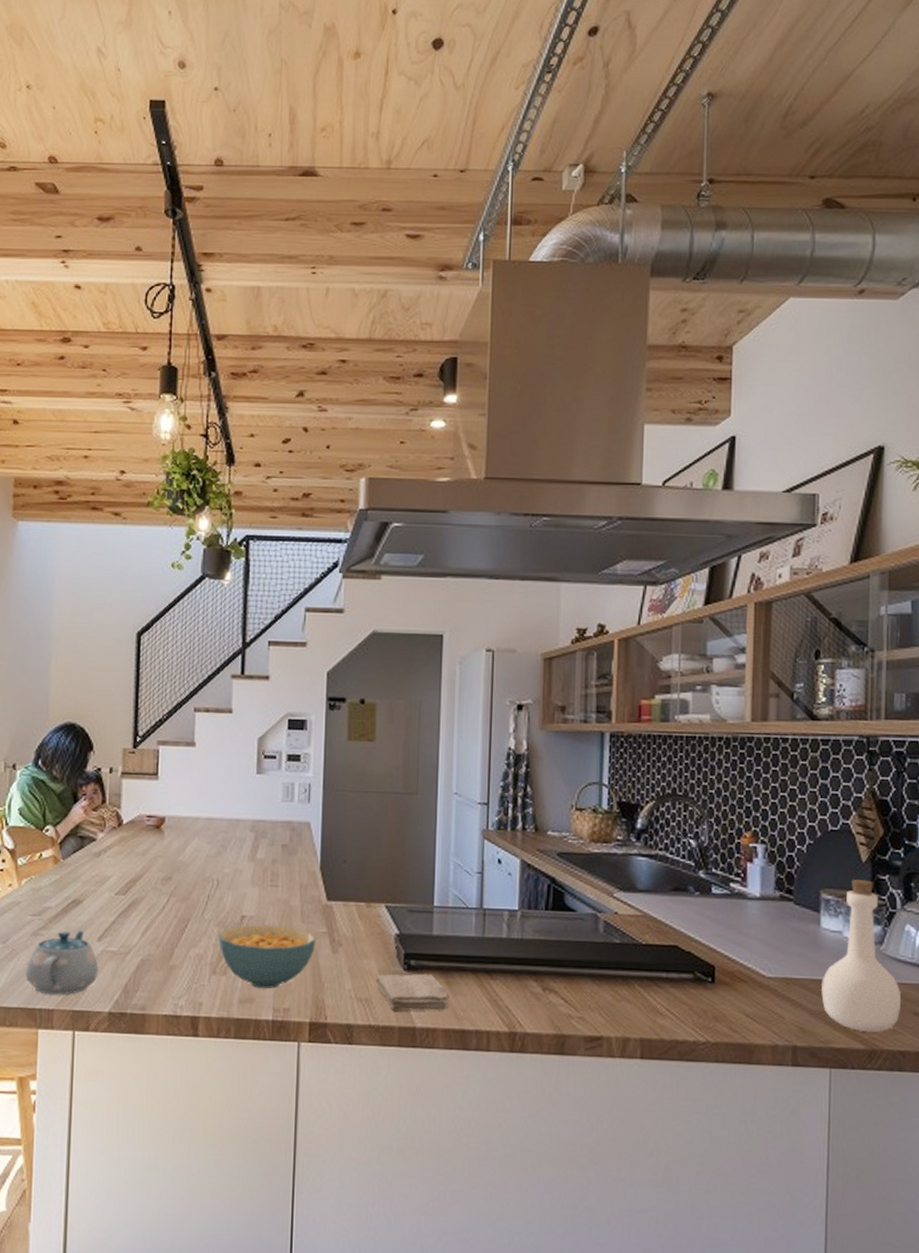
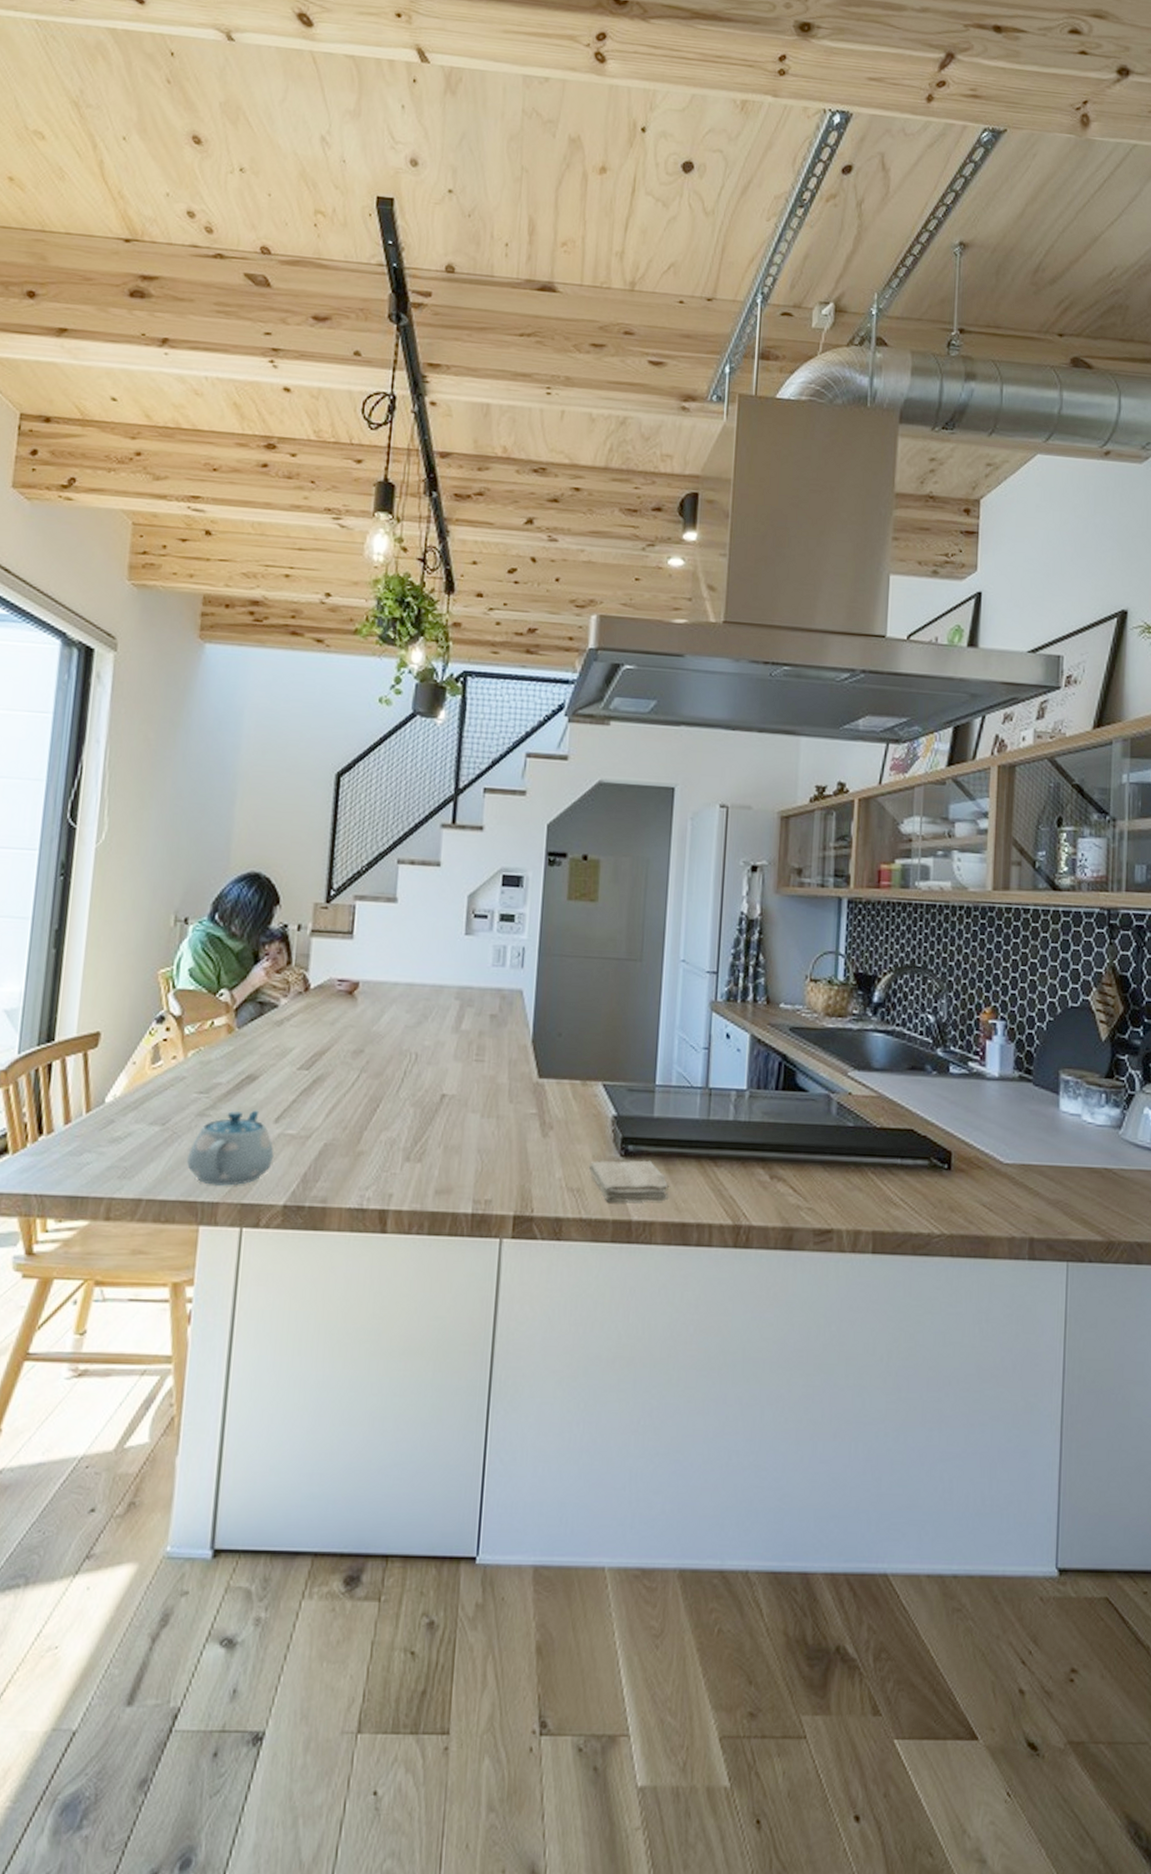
cereal bowl: present [218,924,316,989] -> none [414,1104,524,1178]
bottle: present [821,880,902,1032] -> none [1059,1059,1140,1222]

